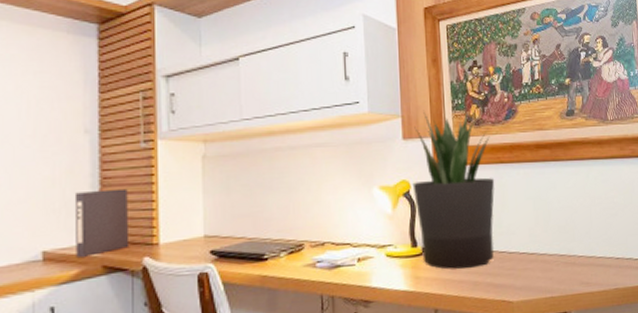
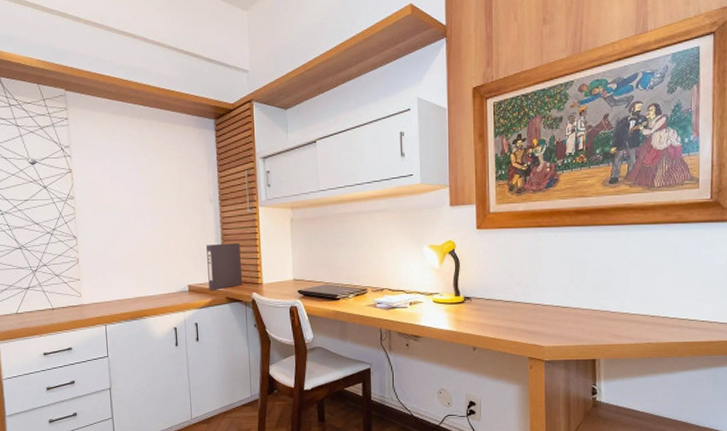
planter: present [412,110,495,269] -> none [457,180,533,316]

